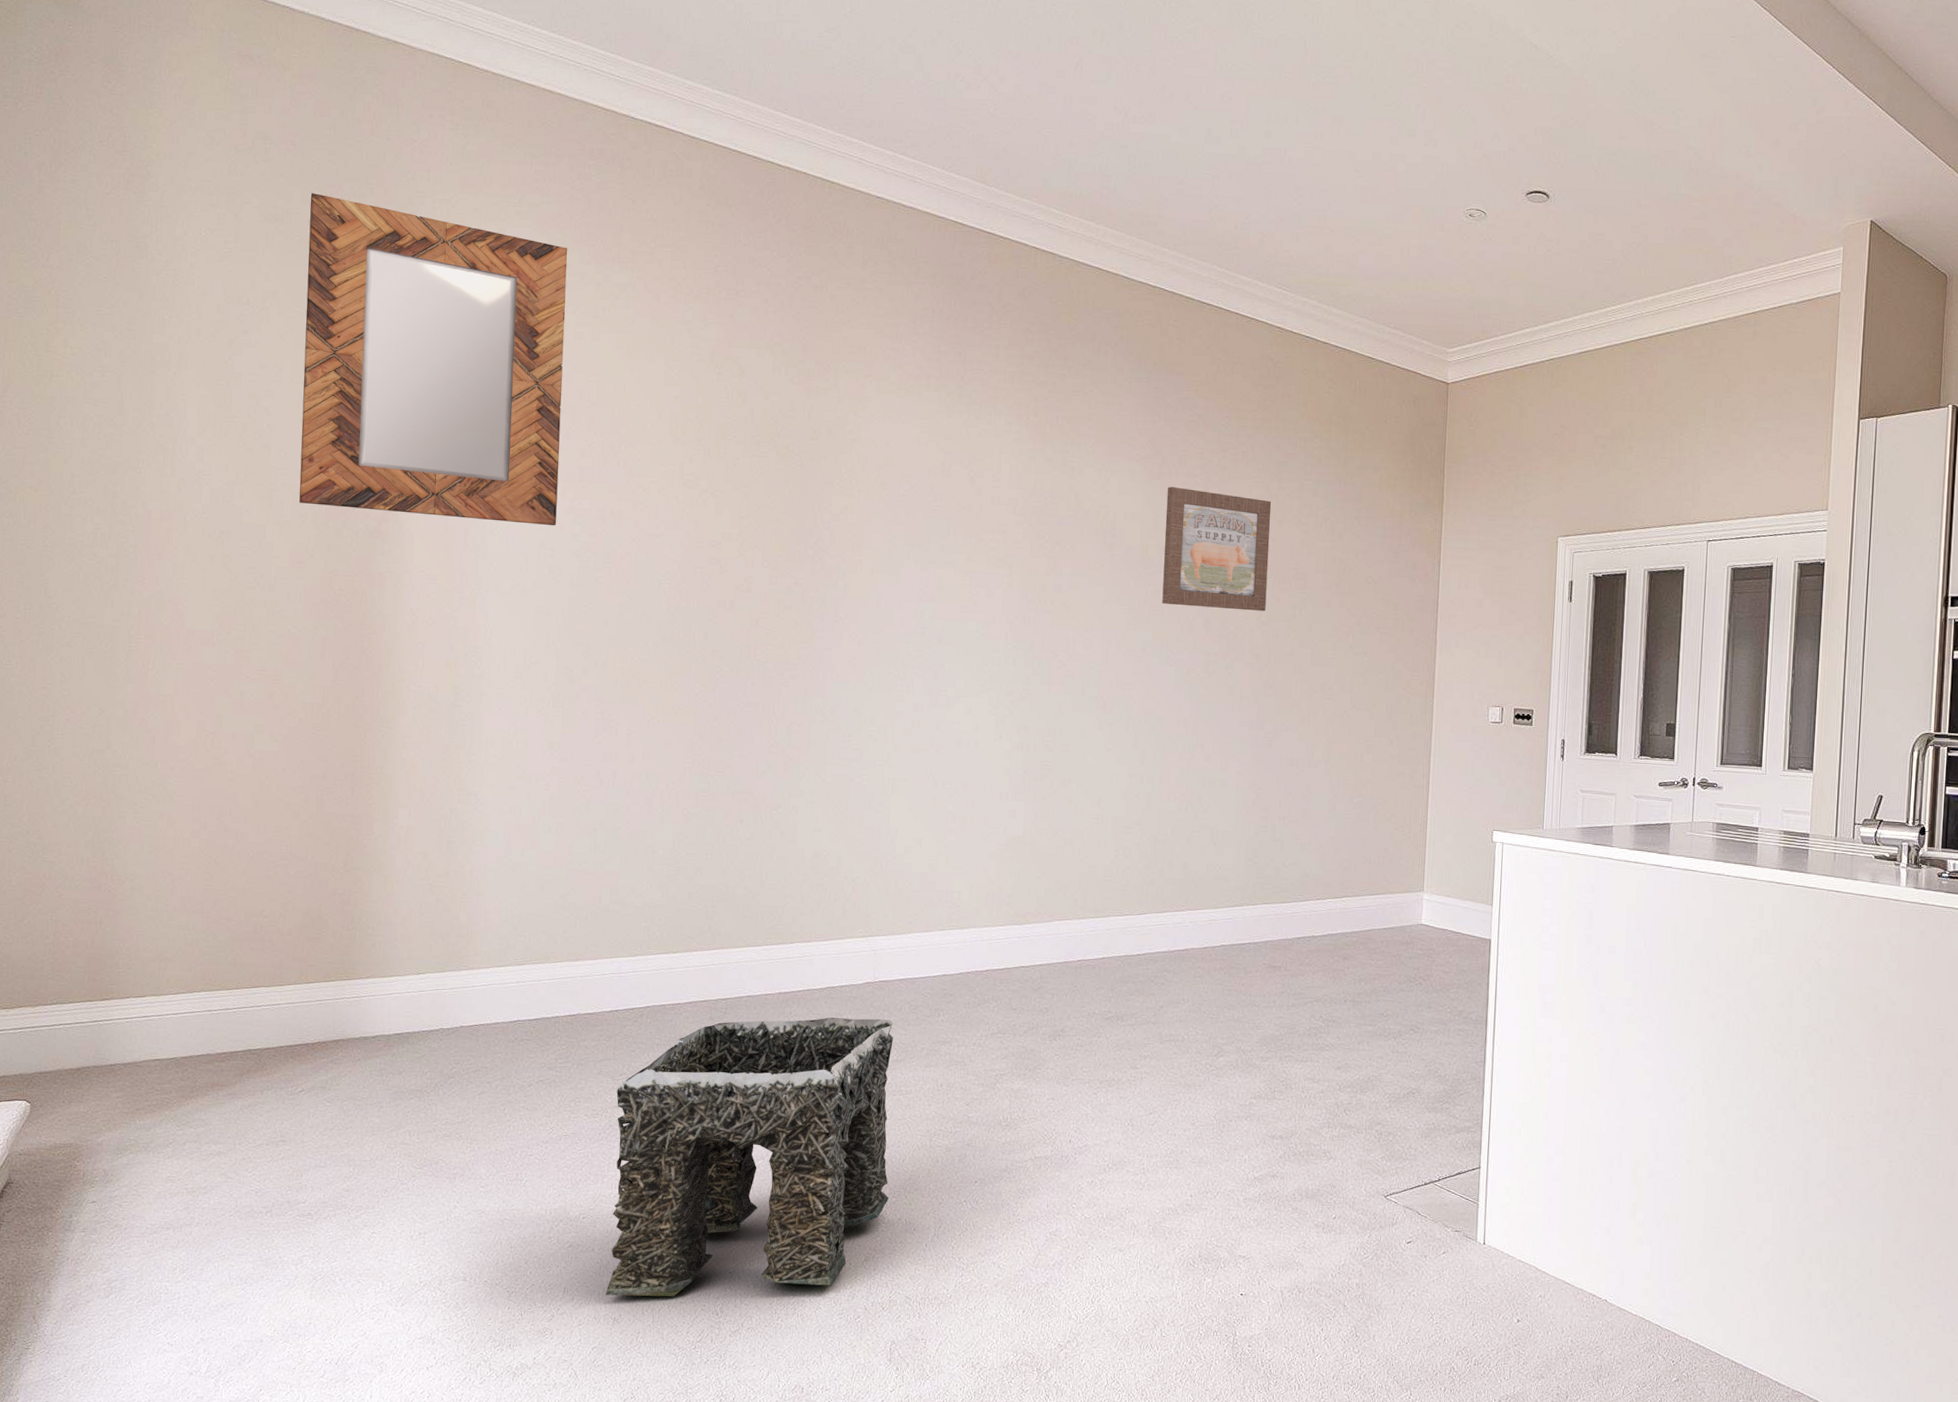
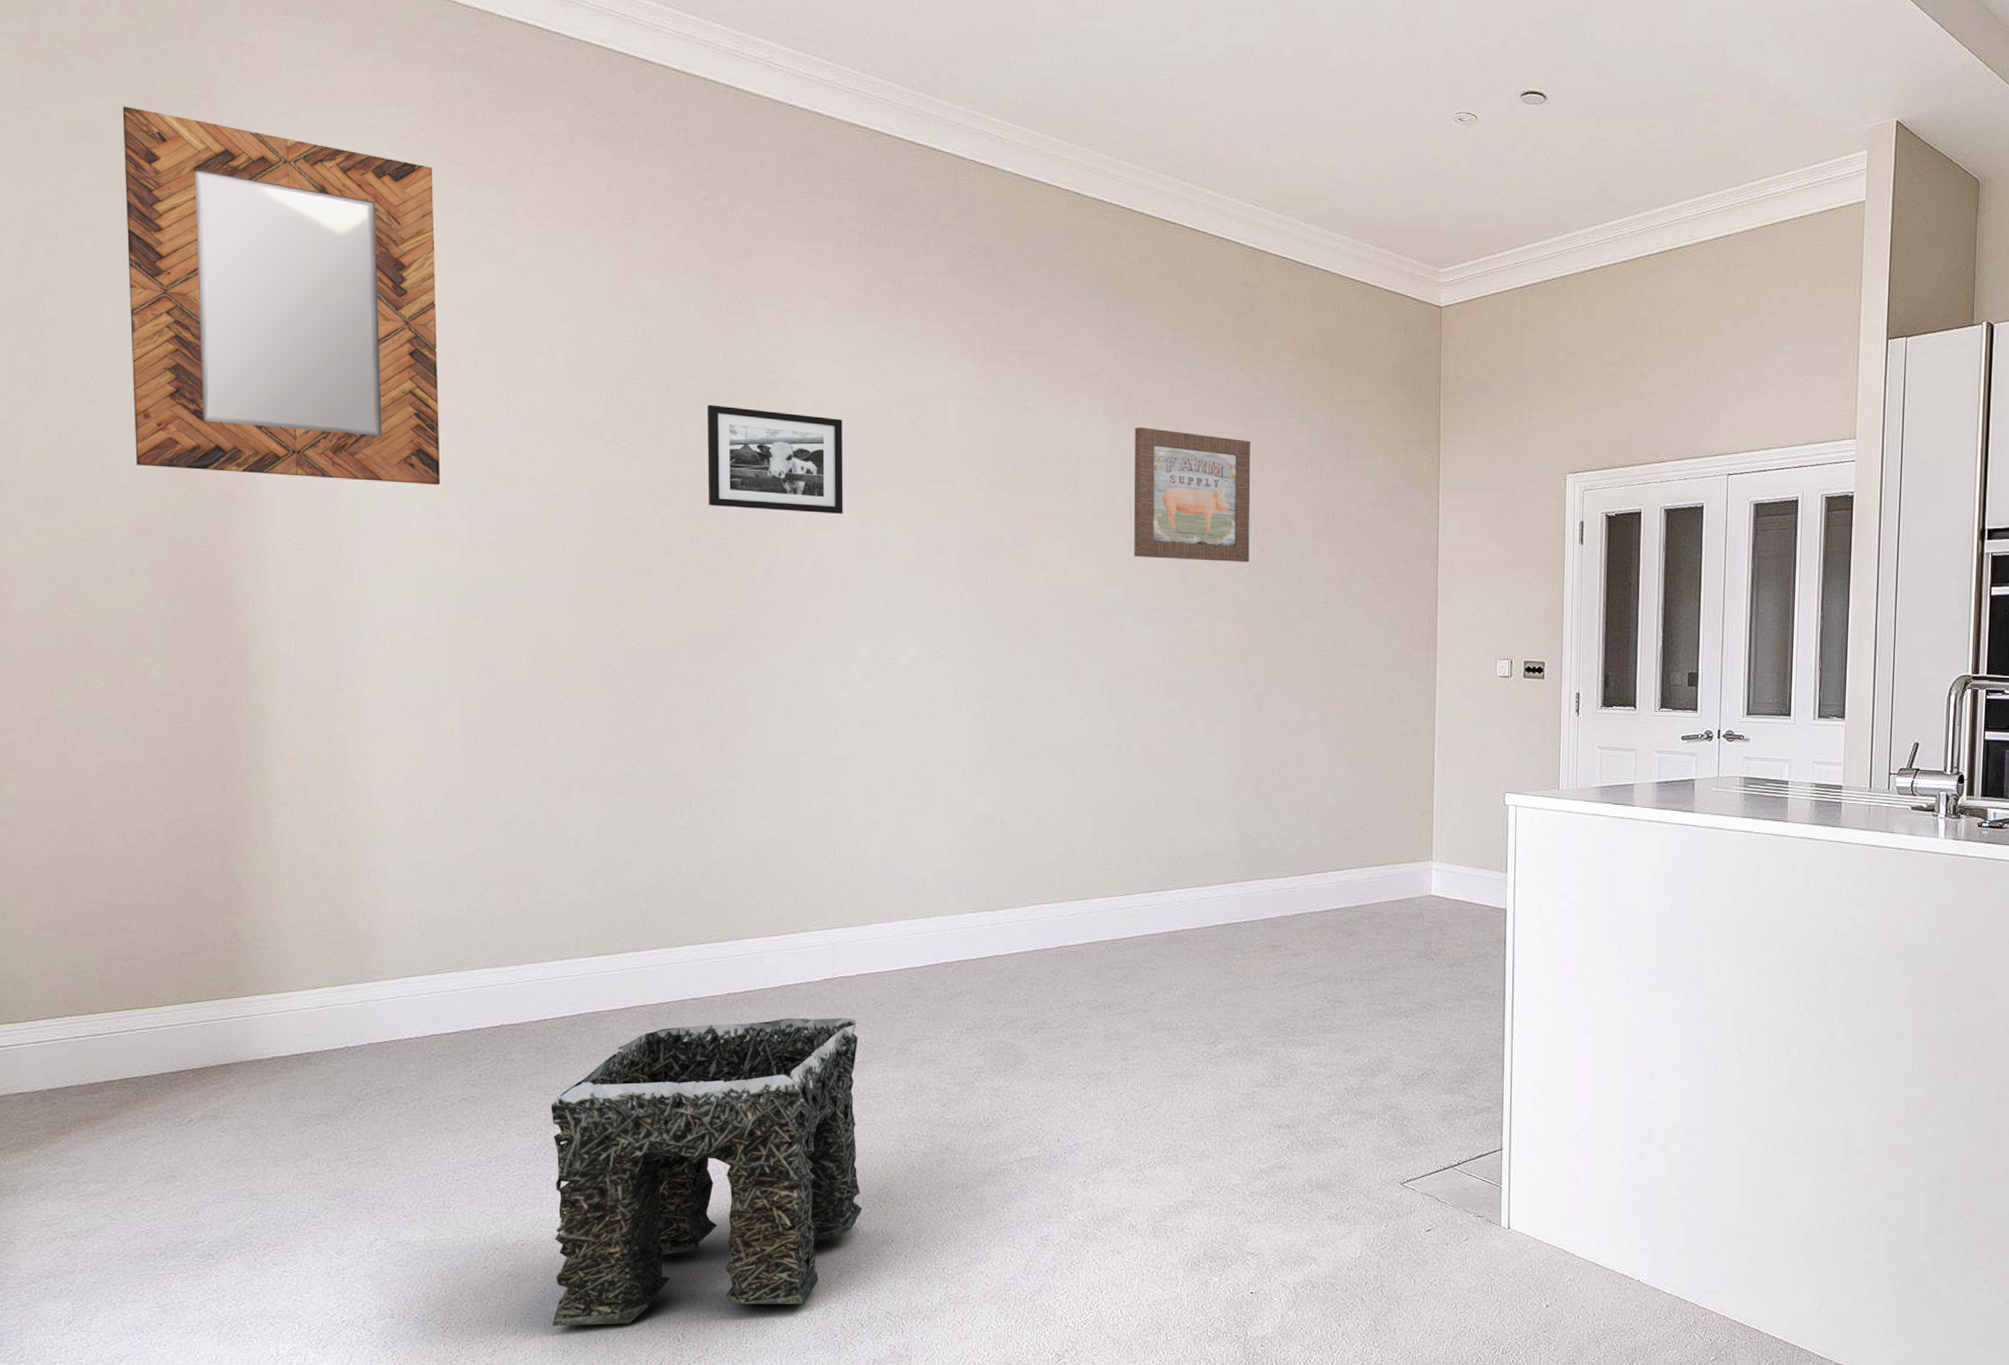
picture frame: none [787,459,909,560] -> present [708,405,843,515]

